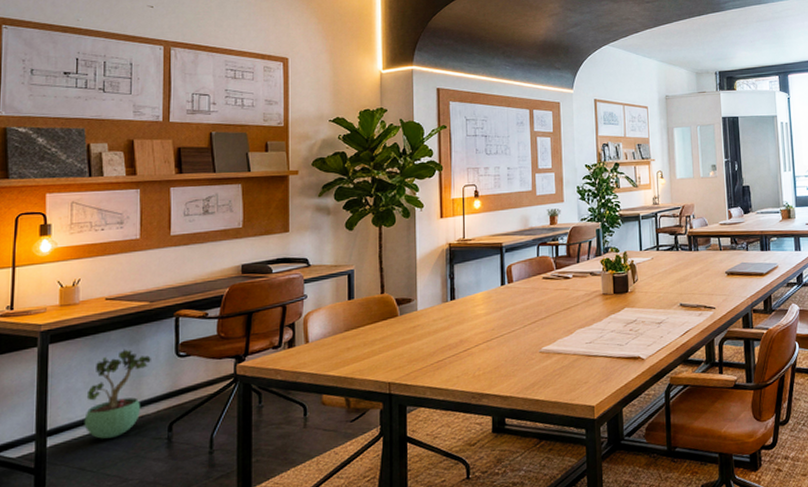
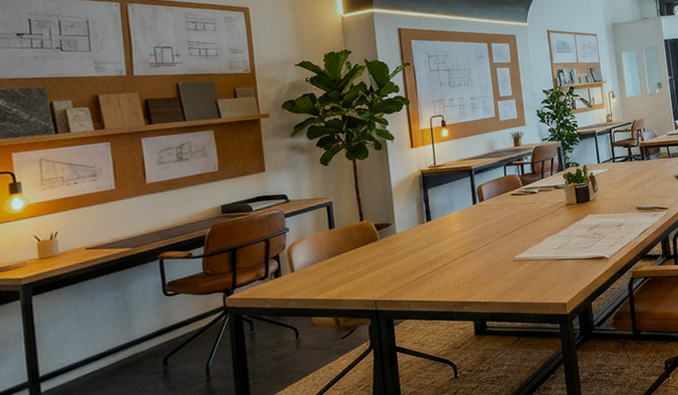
potted plant: present [84,349,151,439] -> none [76,293,139,379]

